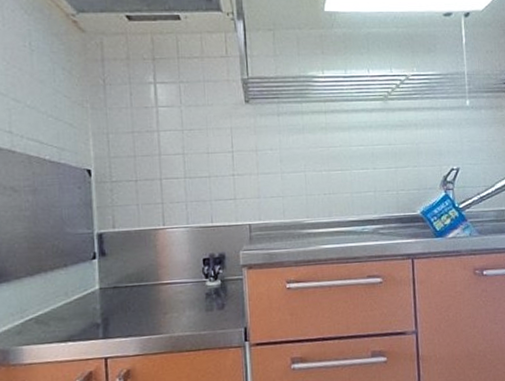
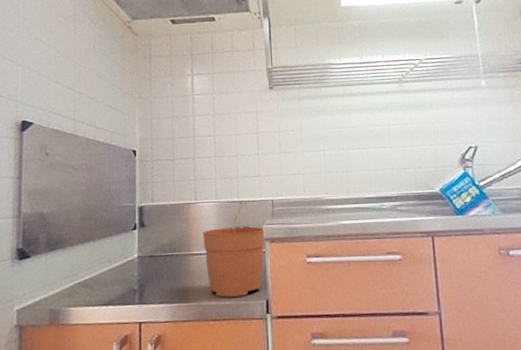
plant pot: none [173,225,243,327] -> present [202,201,266,297]

